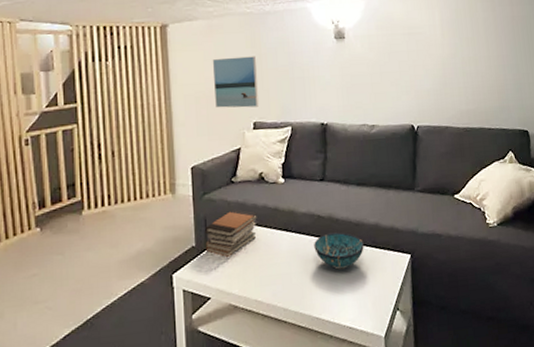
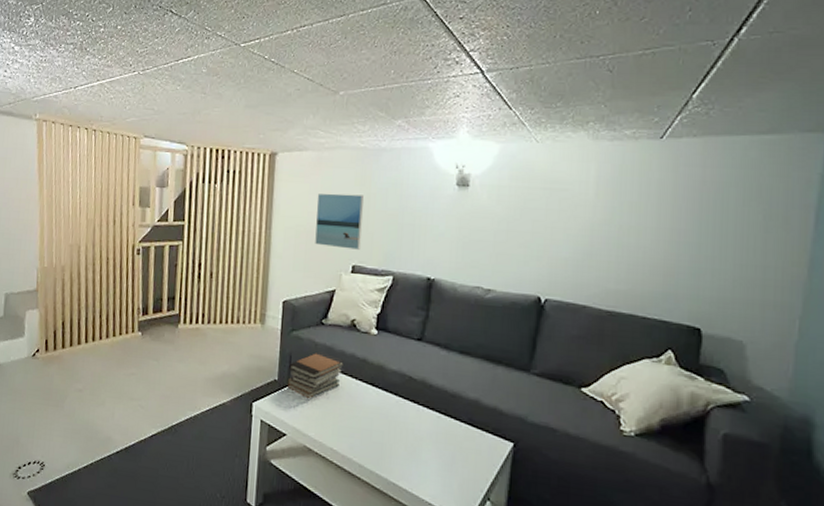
decorative bowl: present [314,232,364,269] -> none [401,398,458,440]

